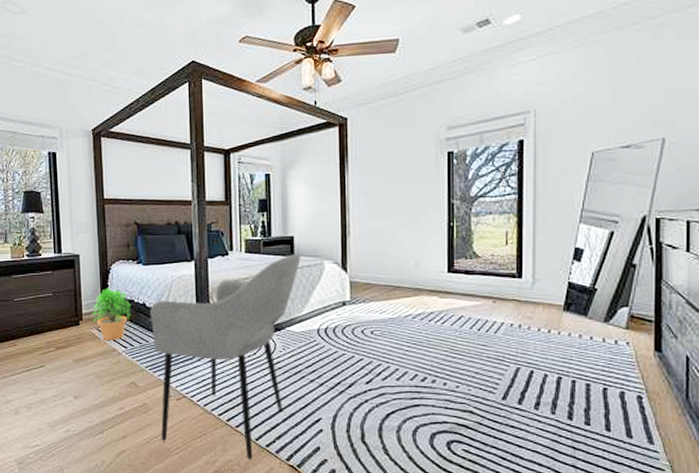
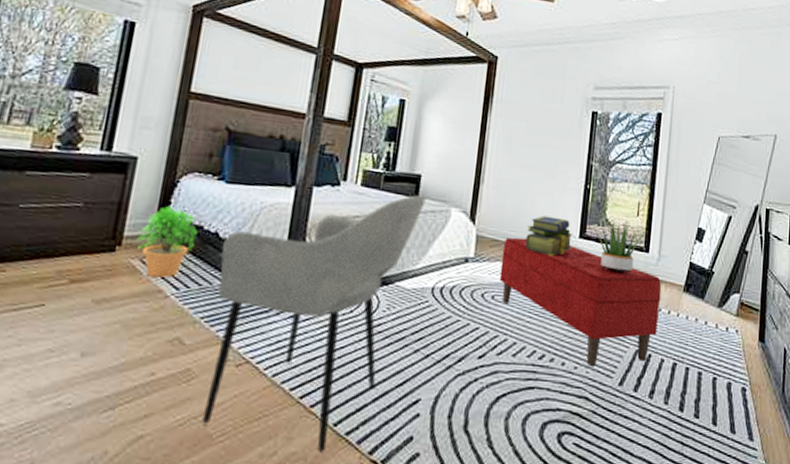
bench: none [375,279,539,385] -> present [499,237,662,367]
stack of books: none [396,256,442,292] -> present [525,215,573,256]
potted plant: none [460,251,519,301] -> present [592,219,648,274]

